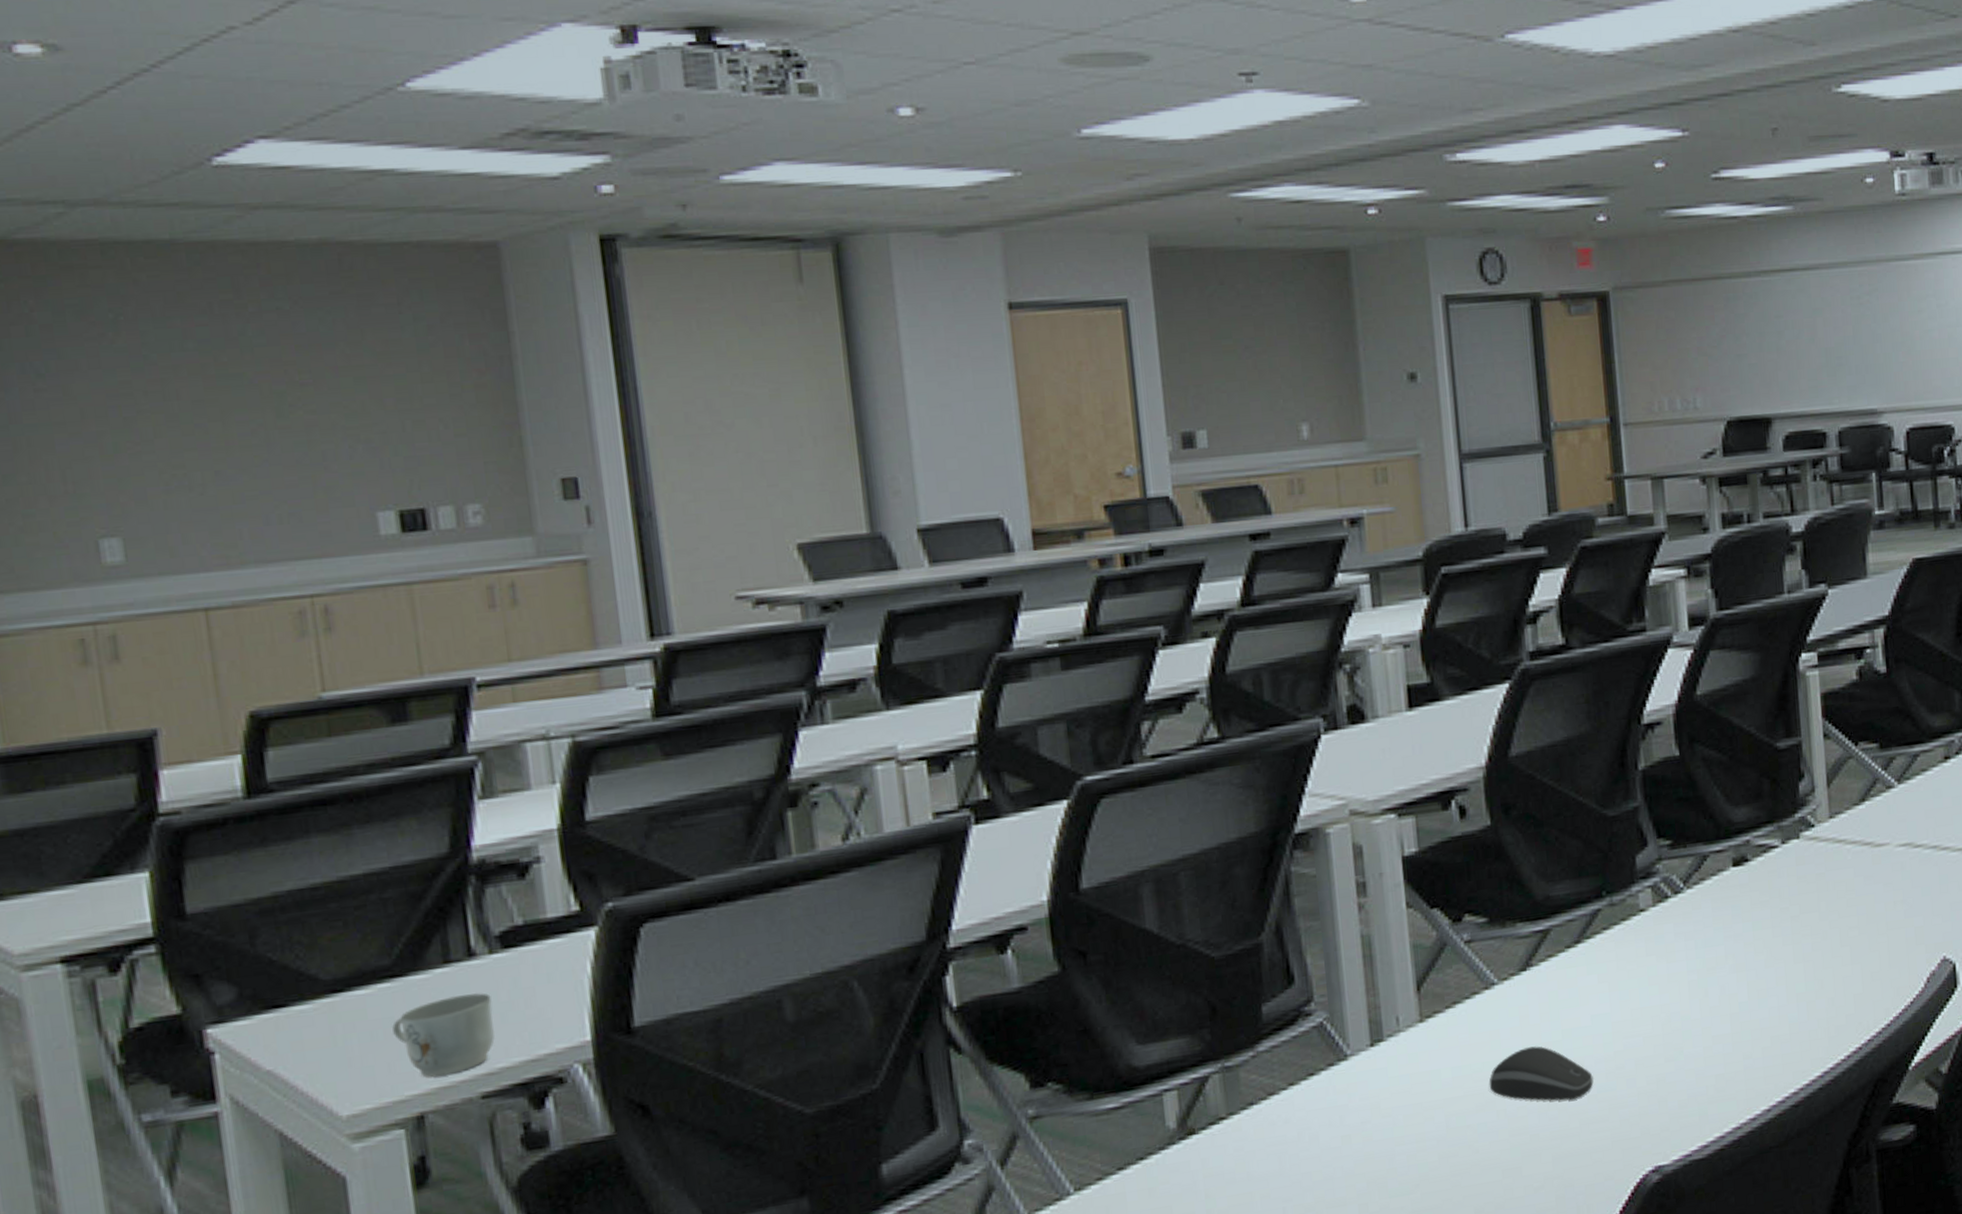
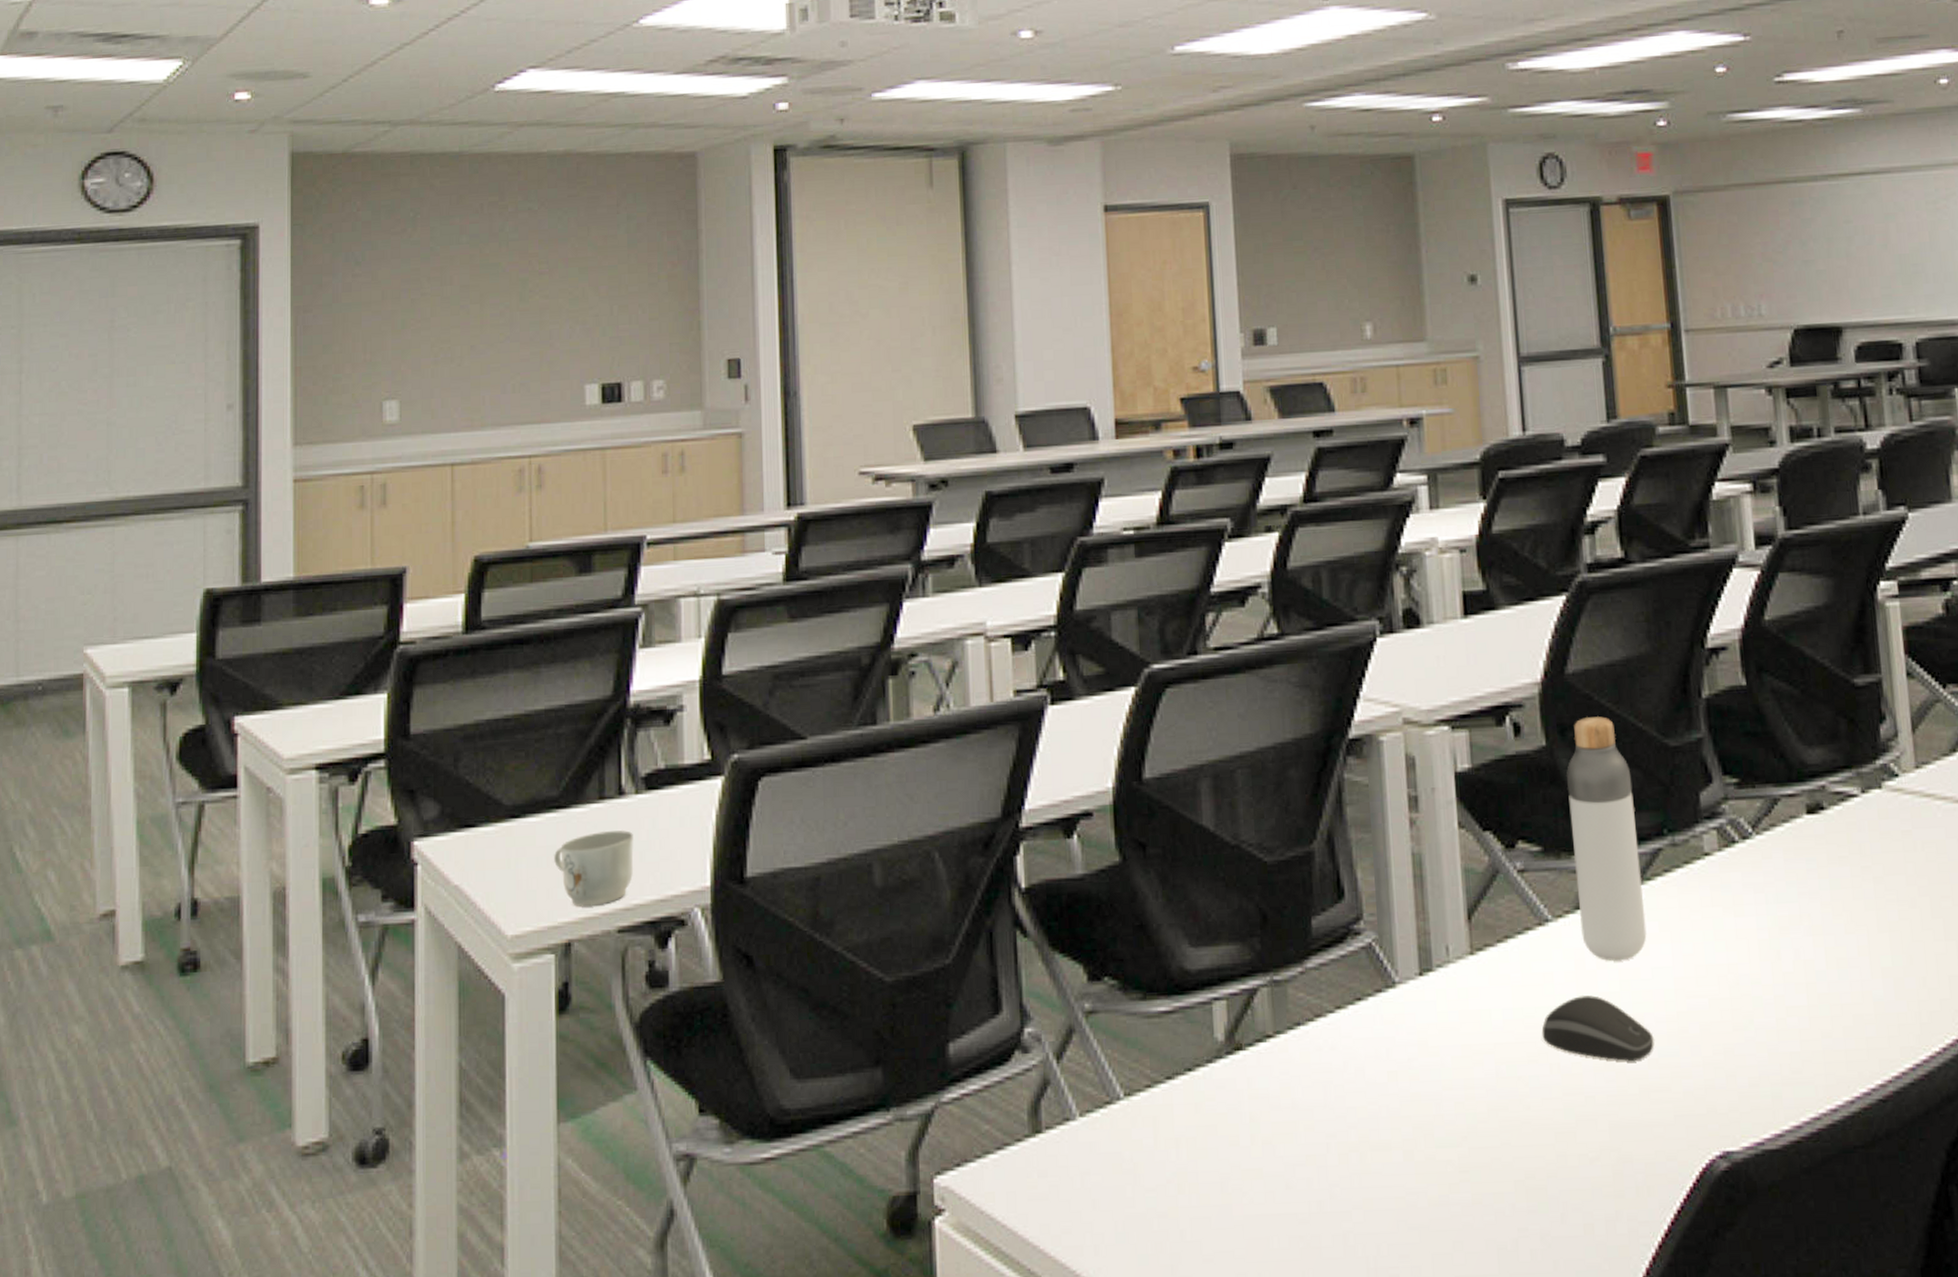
bottle: none [1511,794,1587,1014] -> present [1566,716,1647,961]

